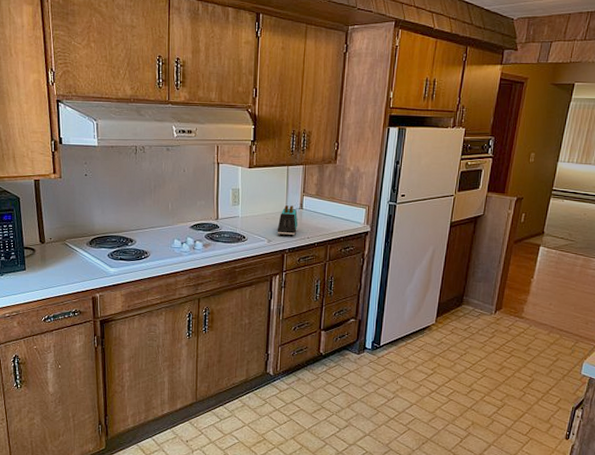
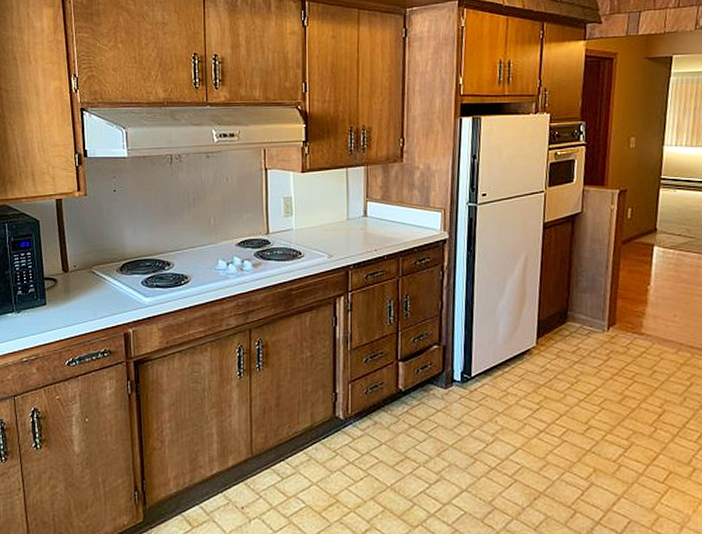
toaster: present [277,205,298,237] -> none [338,213,363,250]

